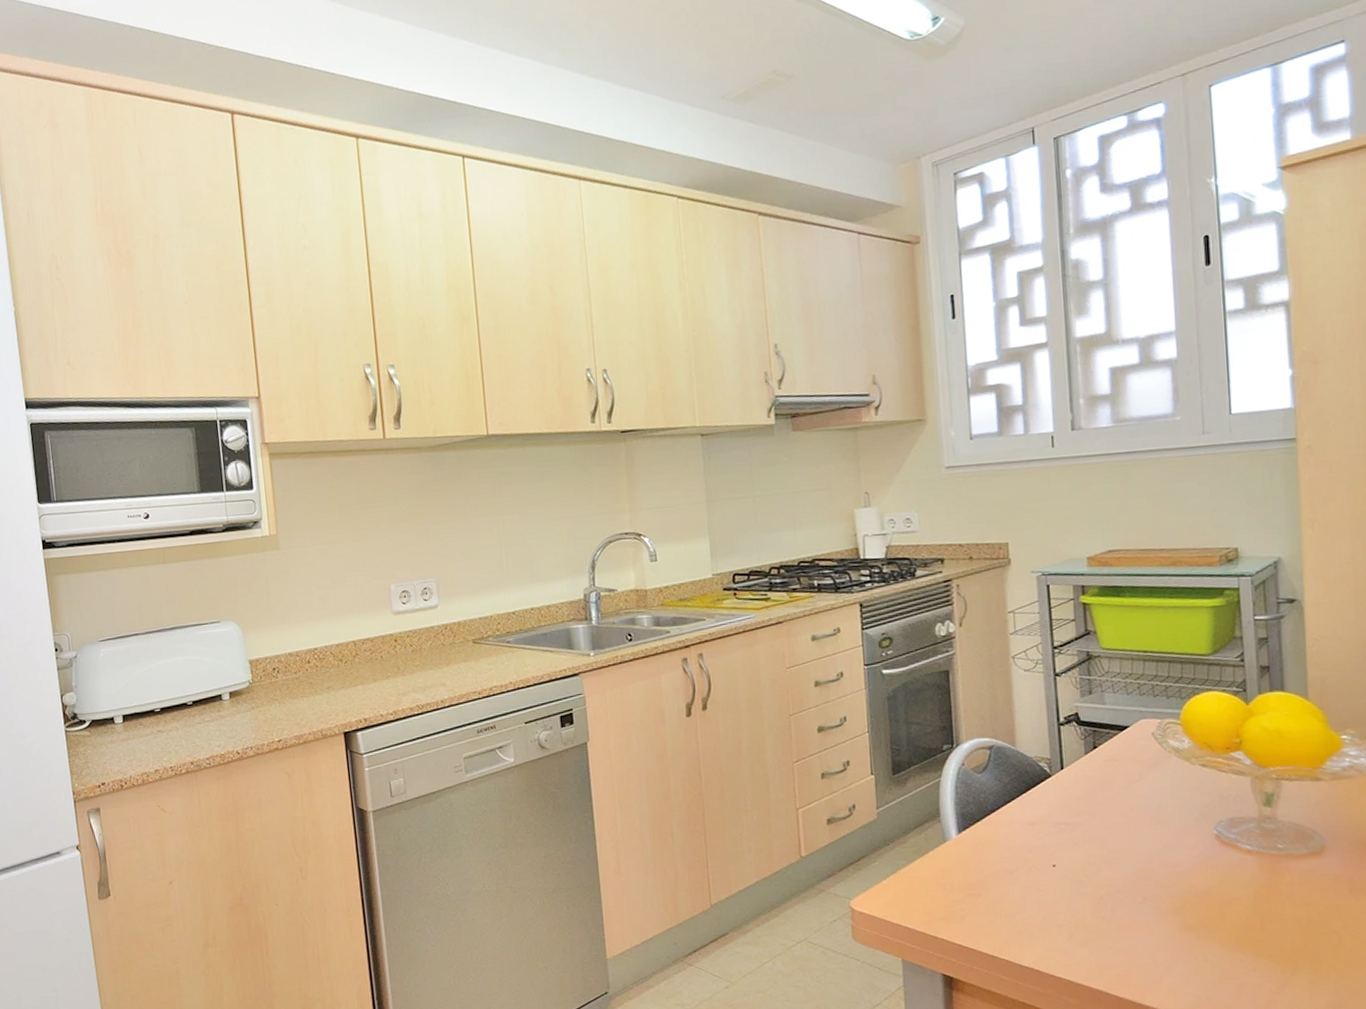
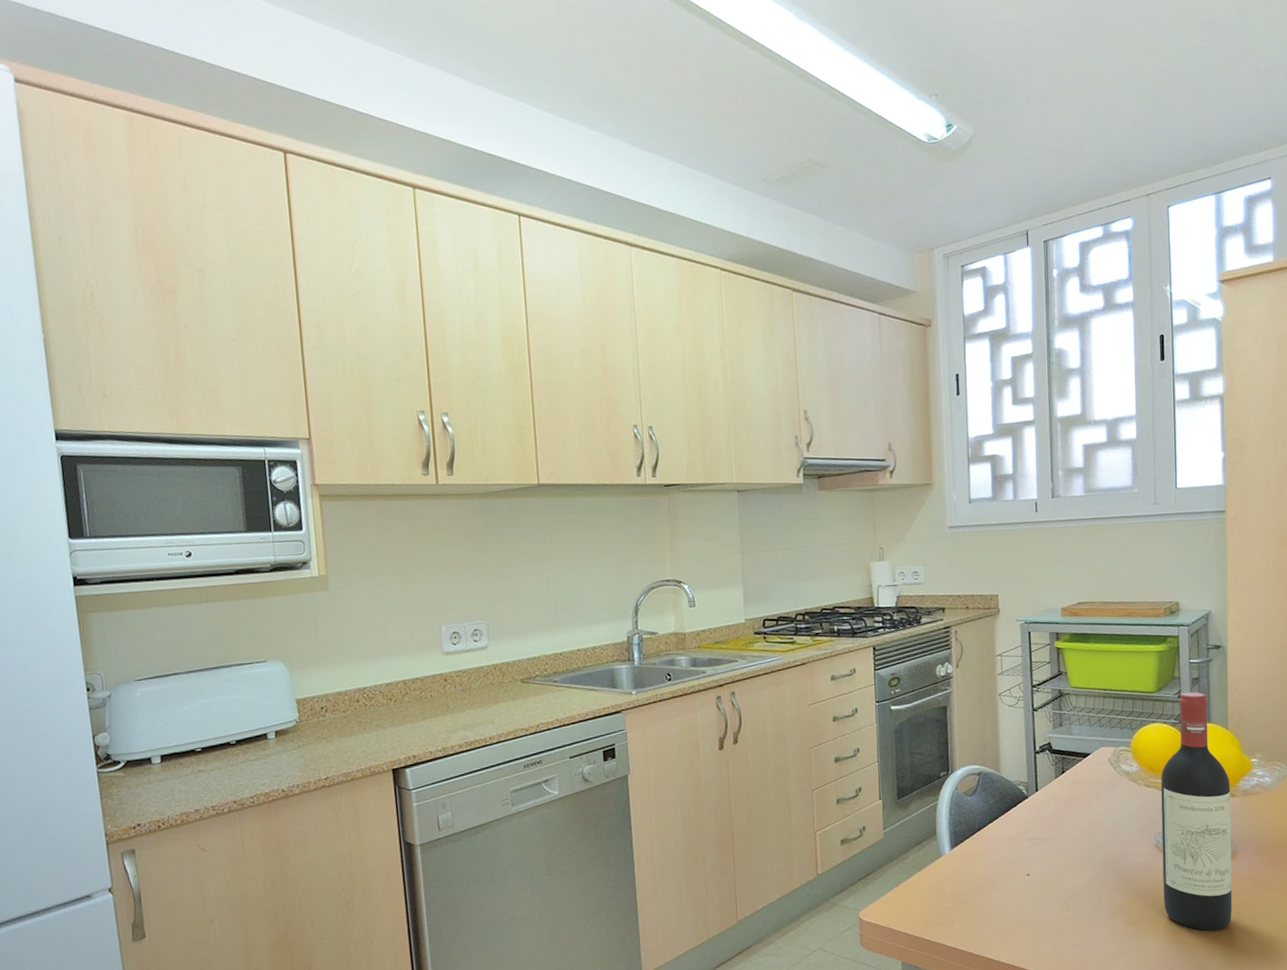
wine bottle: none [1221,654,1321,941] -> present [1161,691,1233,931]

